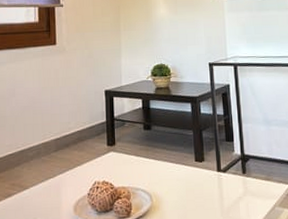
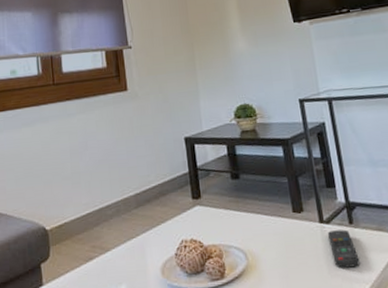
remote control: none [223,178,249,211] -> present [327,229,360,268]

